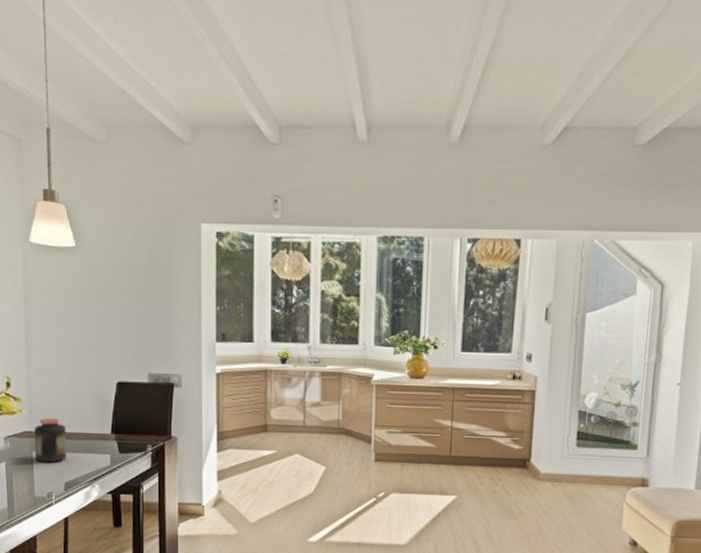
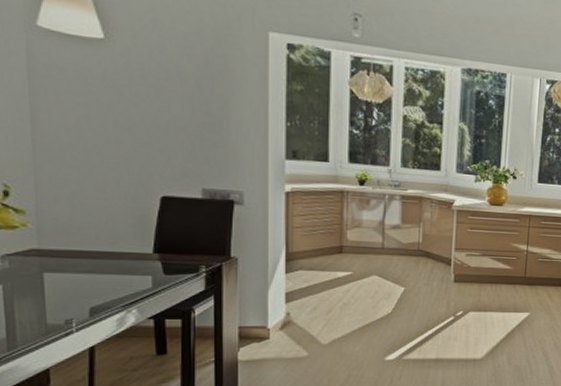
jar: present [34,417,67,463] -> none [45,233,93,286]

